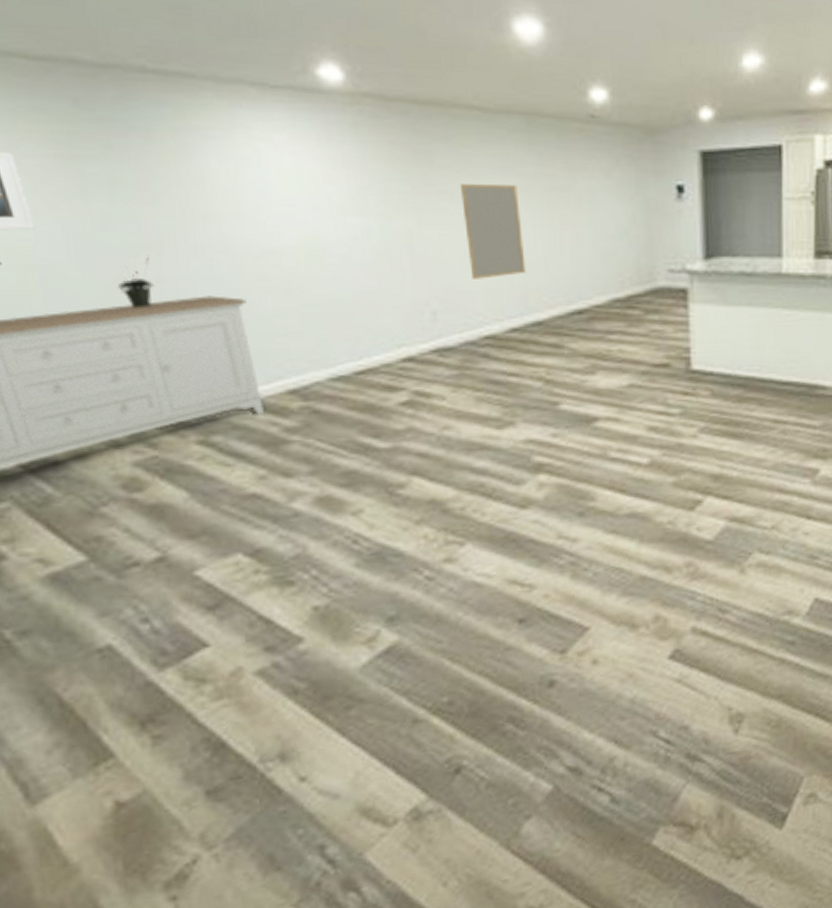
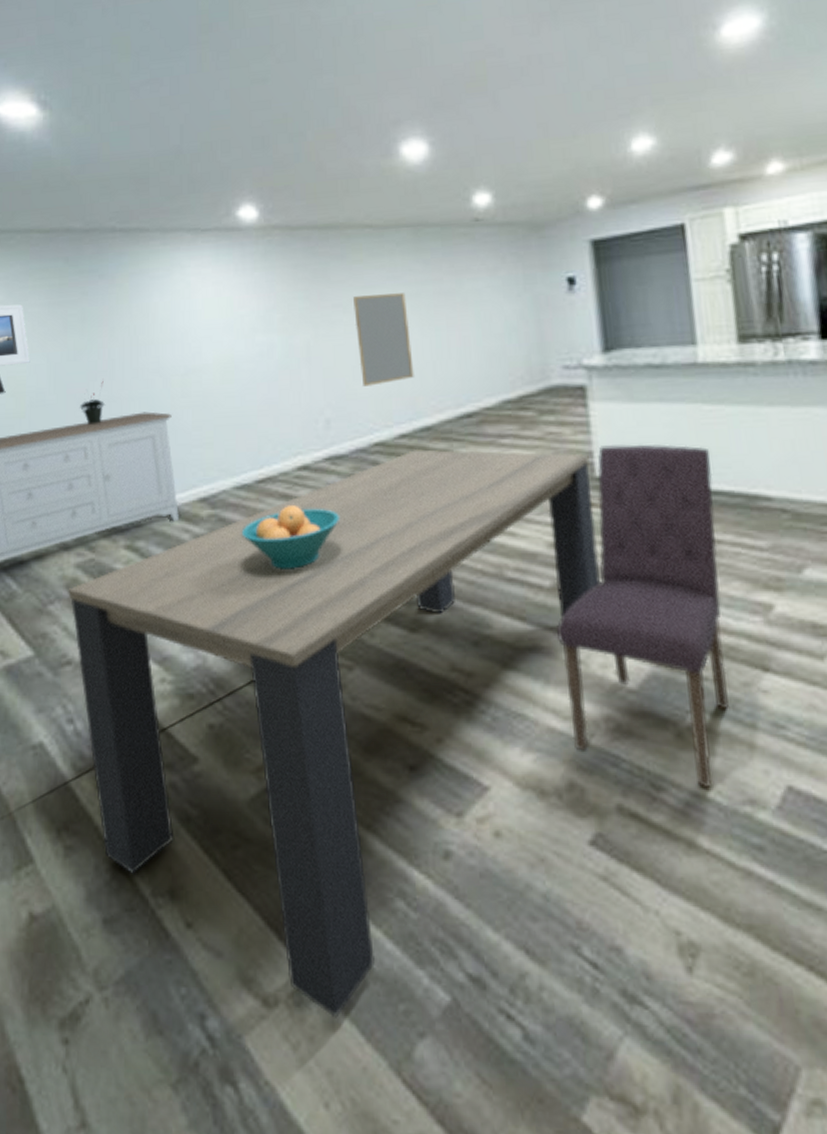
dining table: none [126,342,690,822] -> present [68,448,600,1018]
fruit bowl: none [340,397,449,459] -> present [241,506,339,570]
dining chair: none [651,342,785,607] -> present [556,444,729,789]

